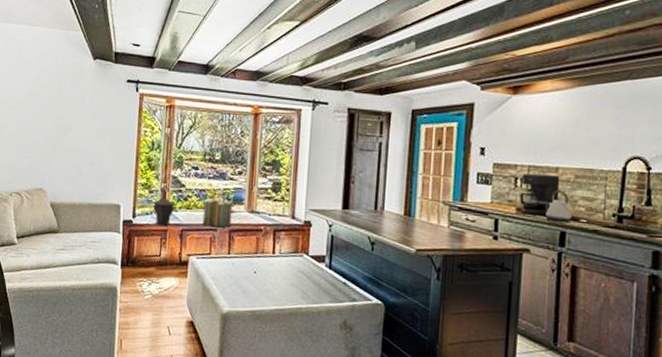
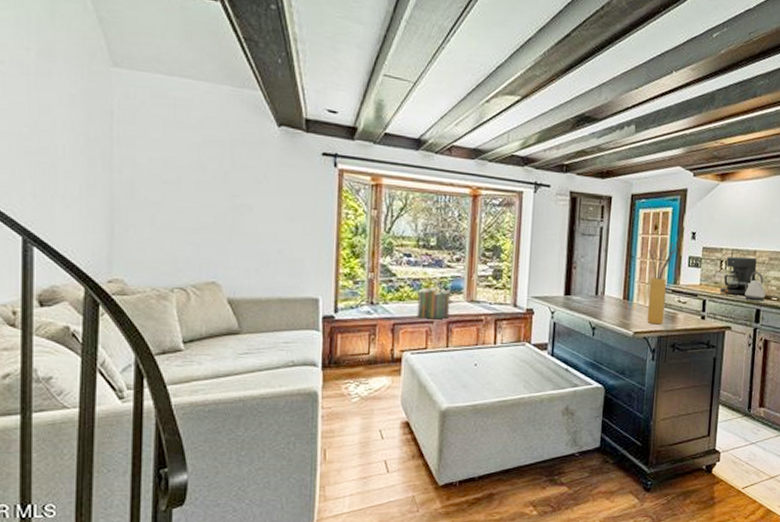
lantern: present [152,184,175,226] -> none [357,274,386,321]
vase: none [430,153,469,243] -> present [646,238,682,325]

